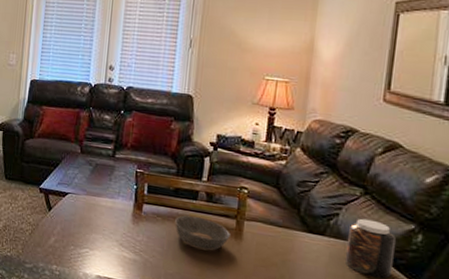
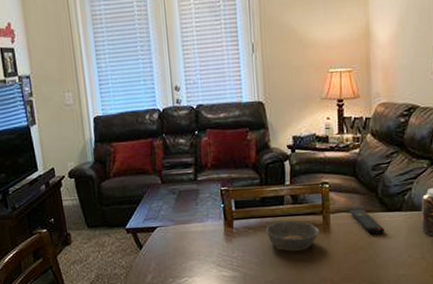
remote control: none [265,221,303,255] -> present [349,209,384,235]

